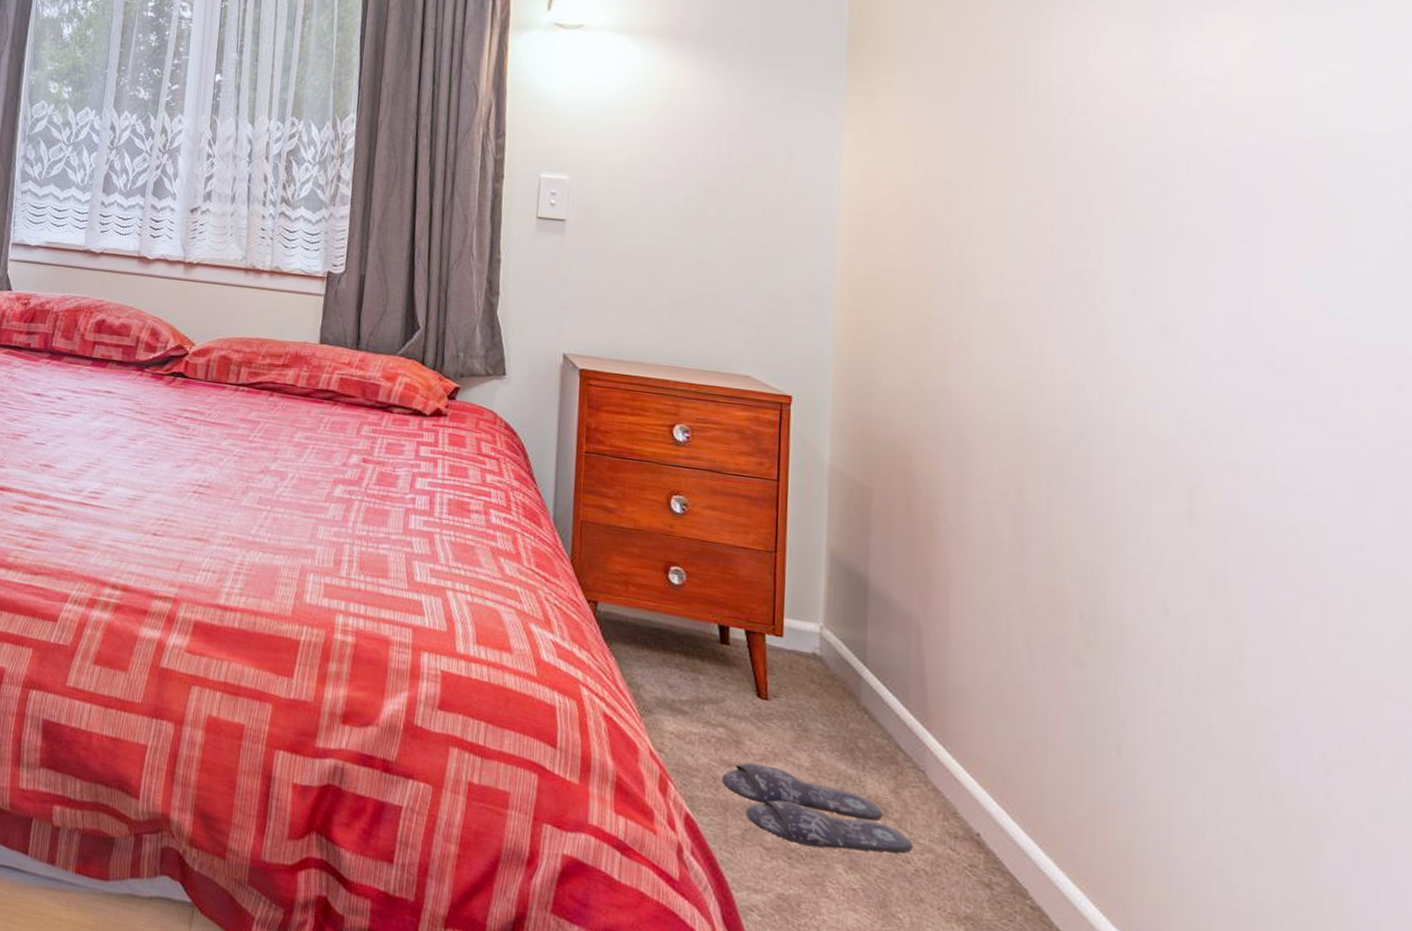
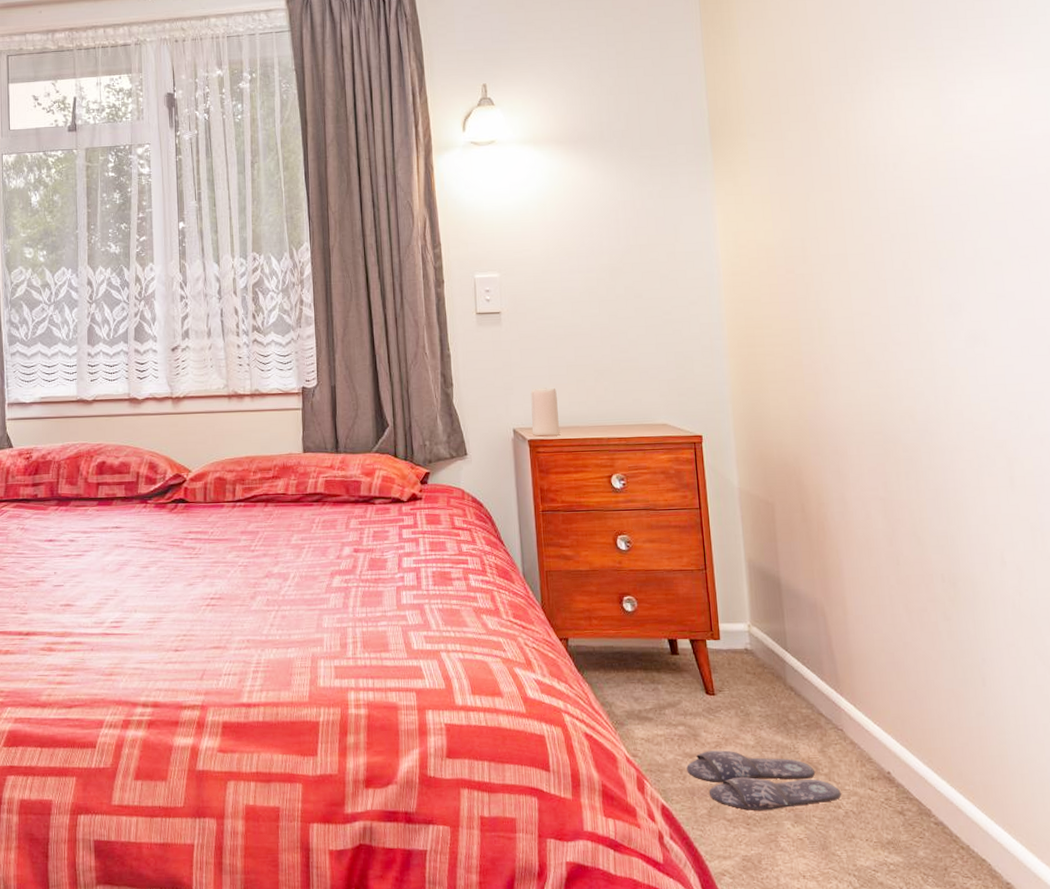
candle: none [585,312,621,370] -> present [530,388,560,437]

